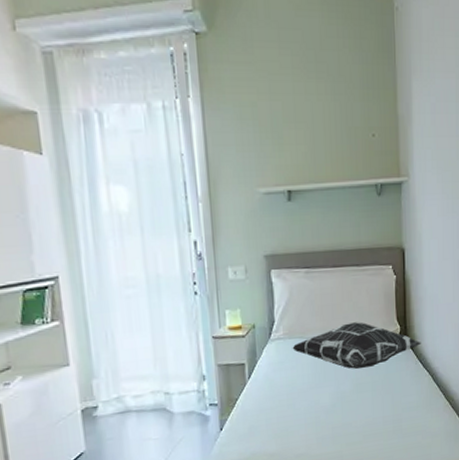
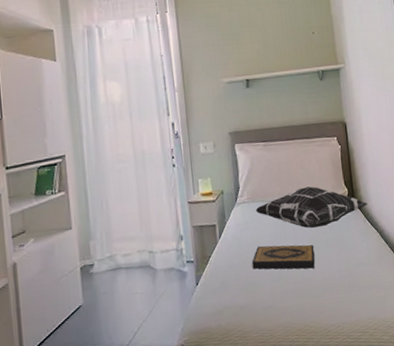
hardback book: none [285,387,358,414] -> present [252,244,315,270]

